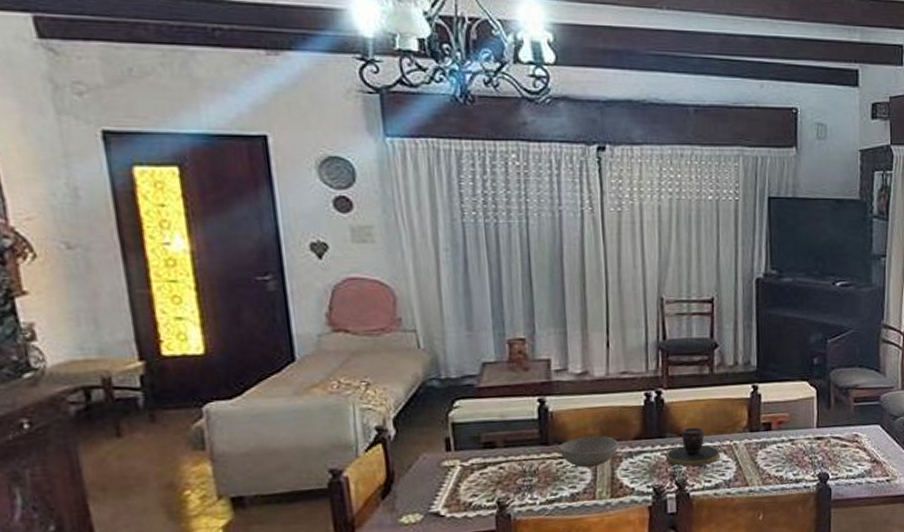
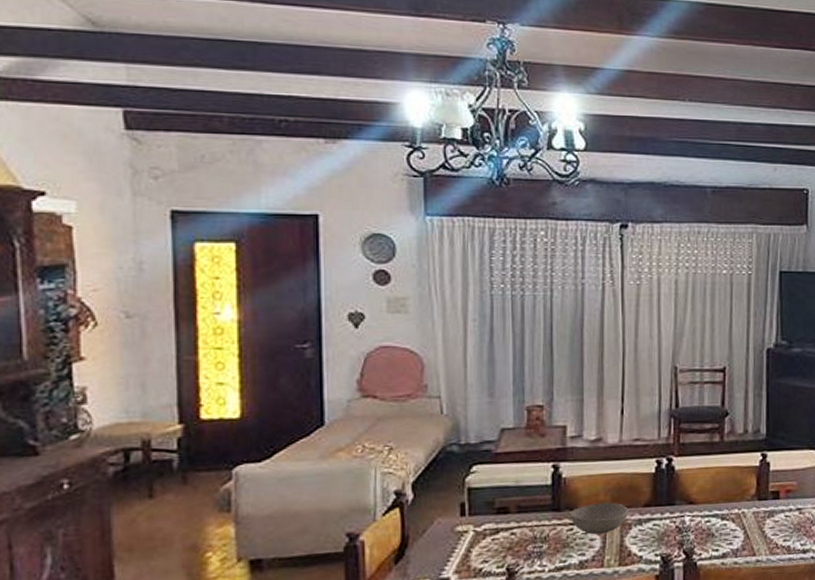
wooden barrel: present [665,427,721,467] -> none [674,495,729,535]

